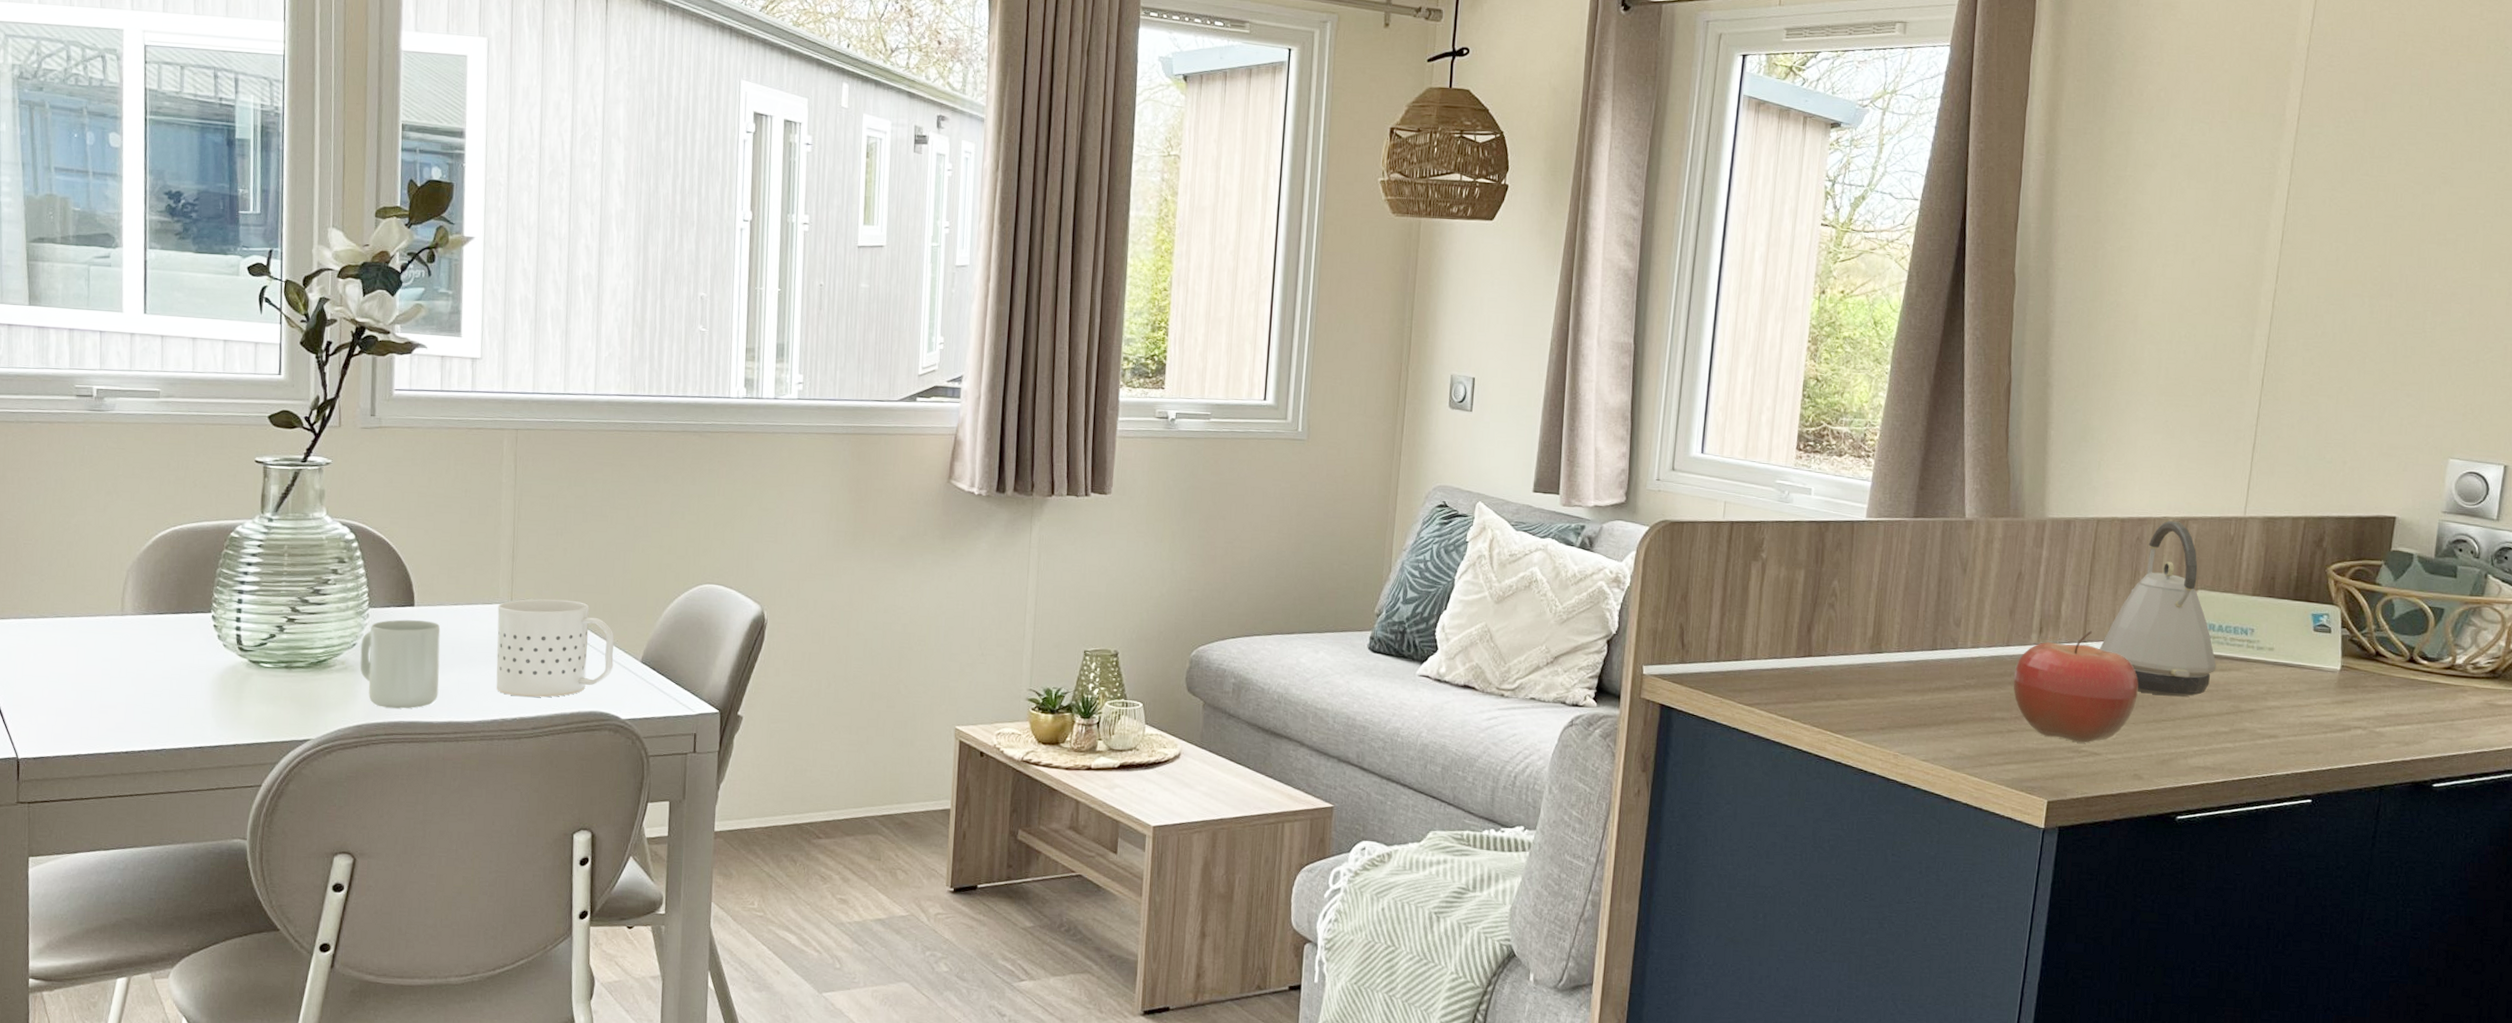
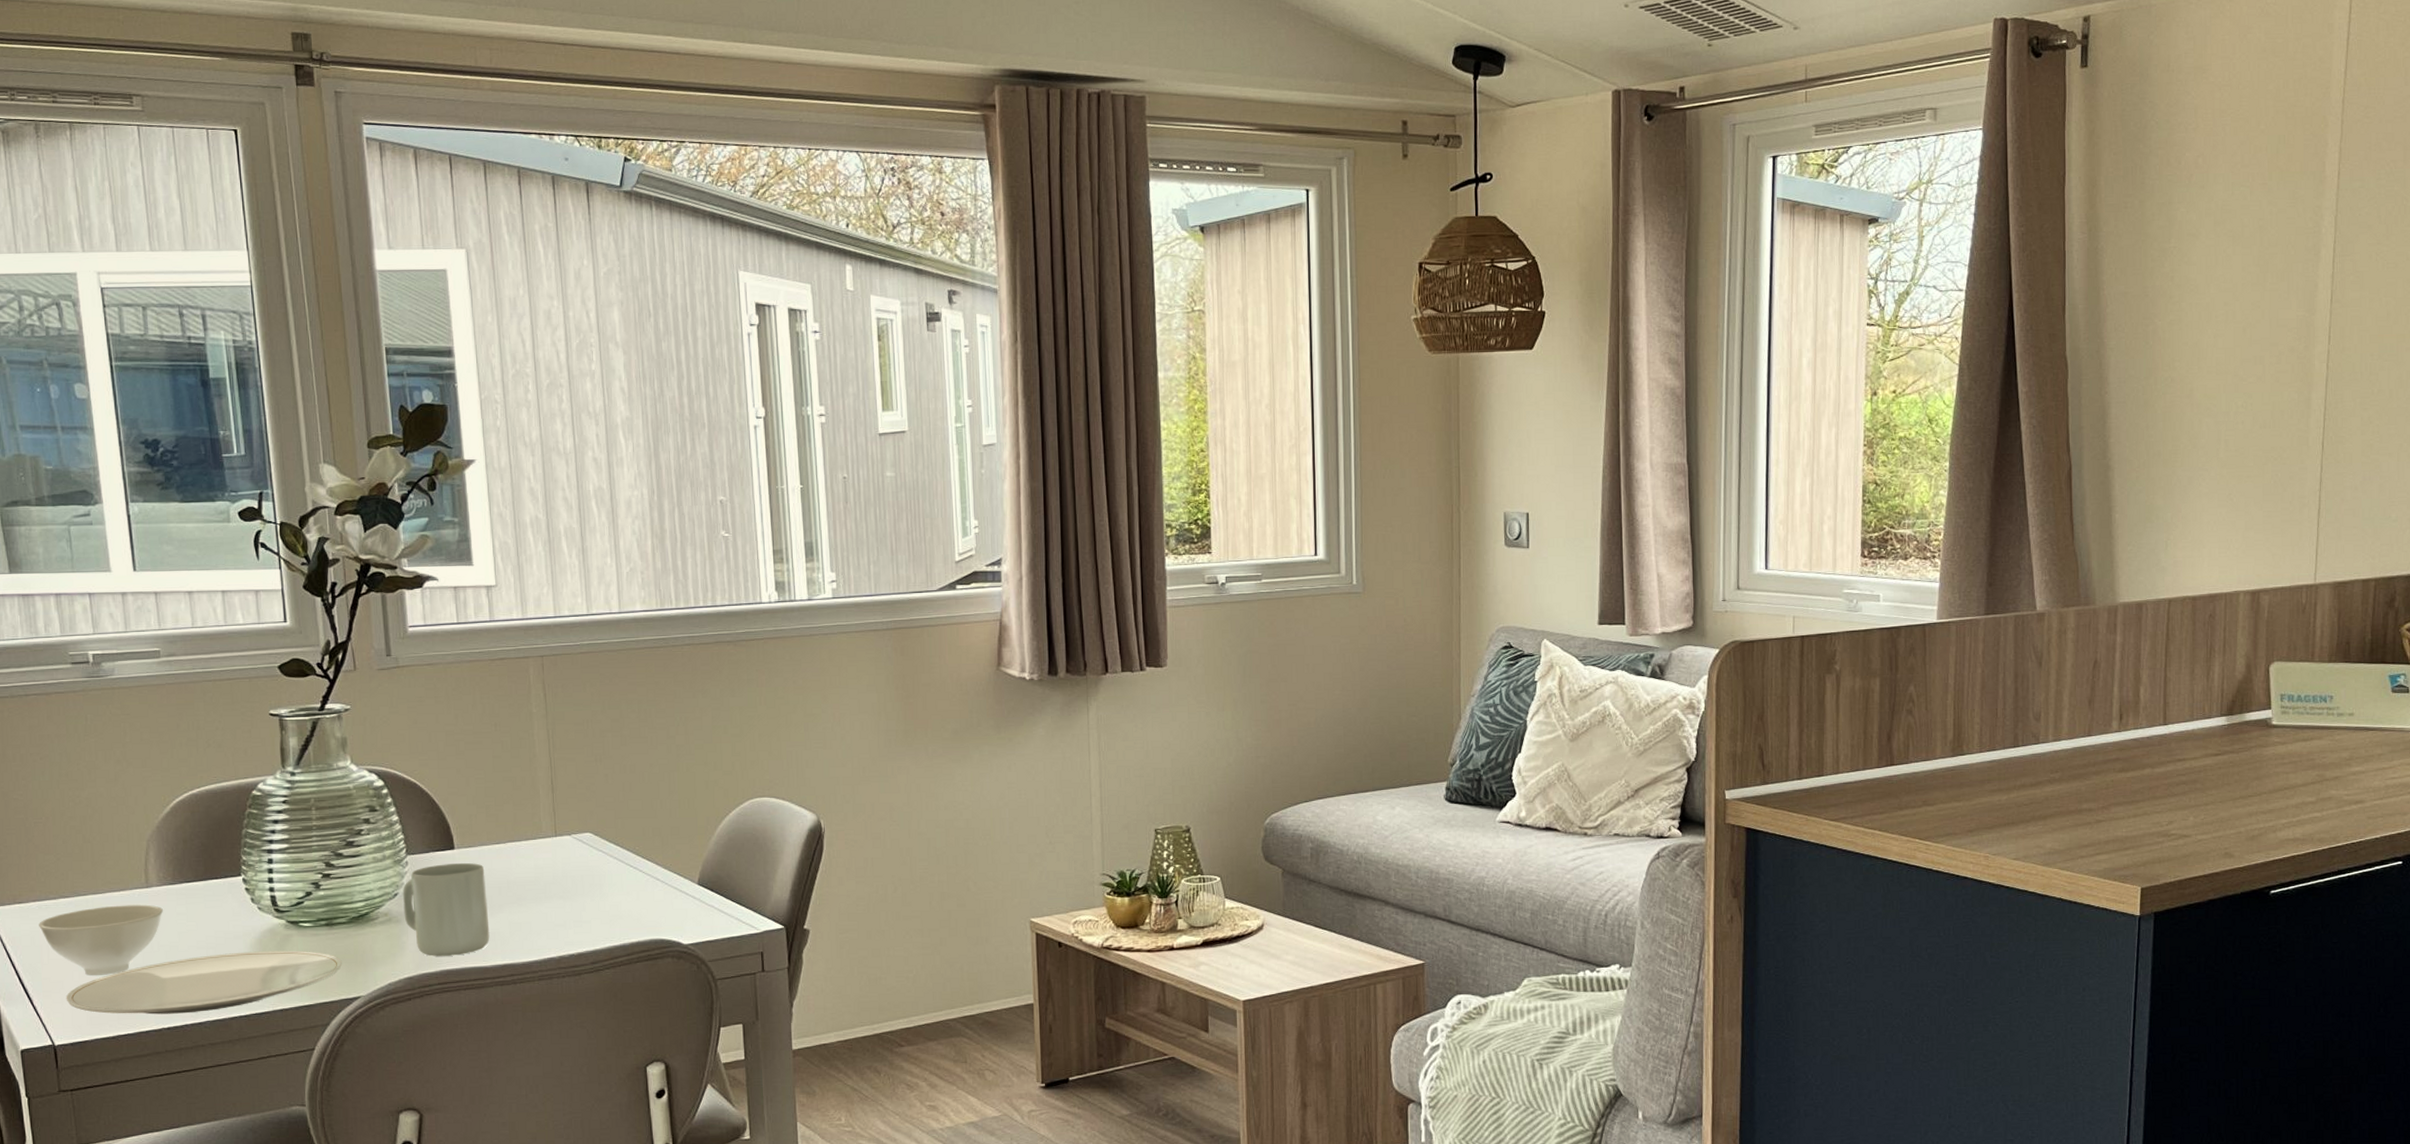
bowl: none [17,629,134,696] -> present [39,904,163,976]
plate: none [34,685,297,740] -> present [66,950,343,1015]
mug: present [496,599,614,698] -> none [542,827,669,932]
fruit: present [2013,630,2138,743] -> none [2097,713,2222,827]
kettle: present [2100,520,2216,697] -> none [2181,594,2298,772]

